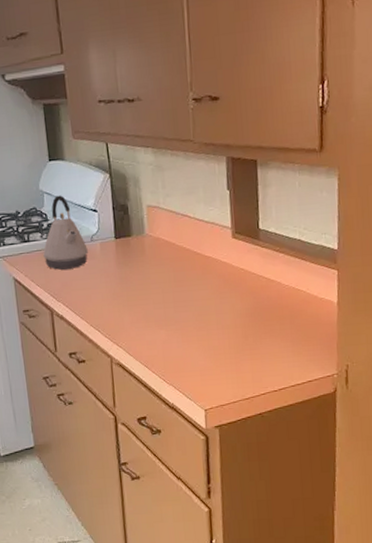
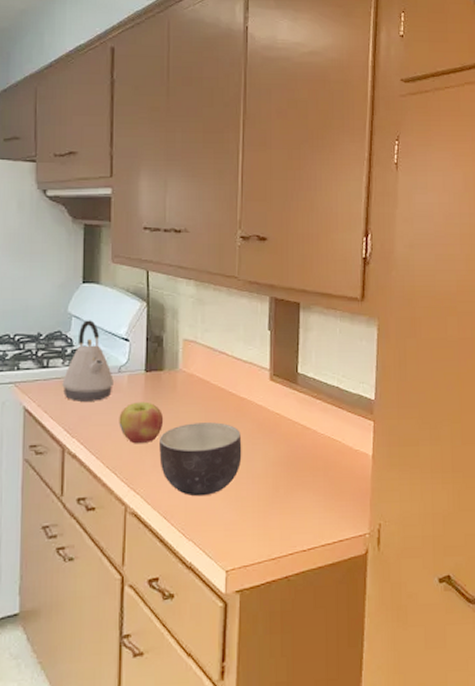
apple: none [96,266,137,304] -> present [119,401,164,444]
bowl: none [134,280,211,347] -> present [159,422,242,497]

